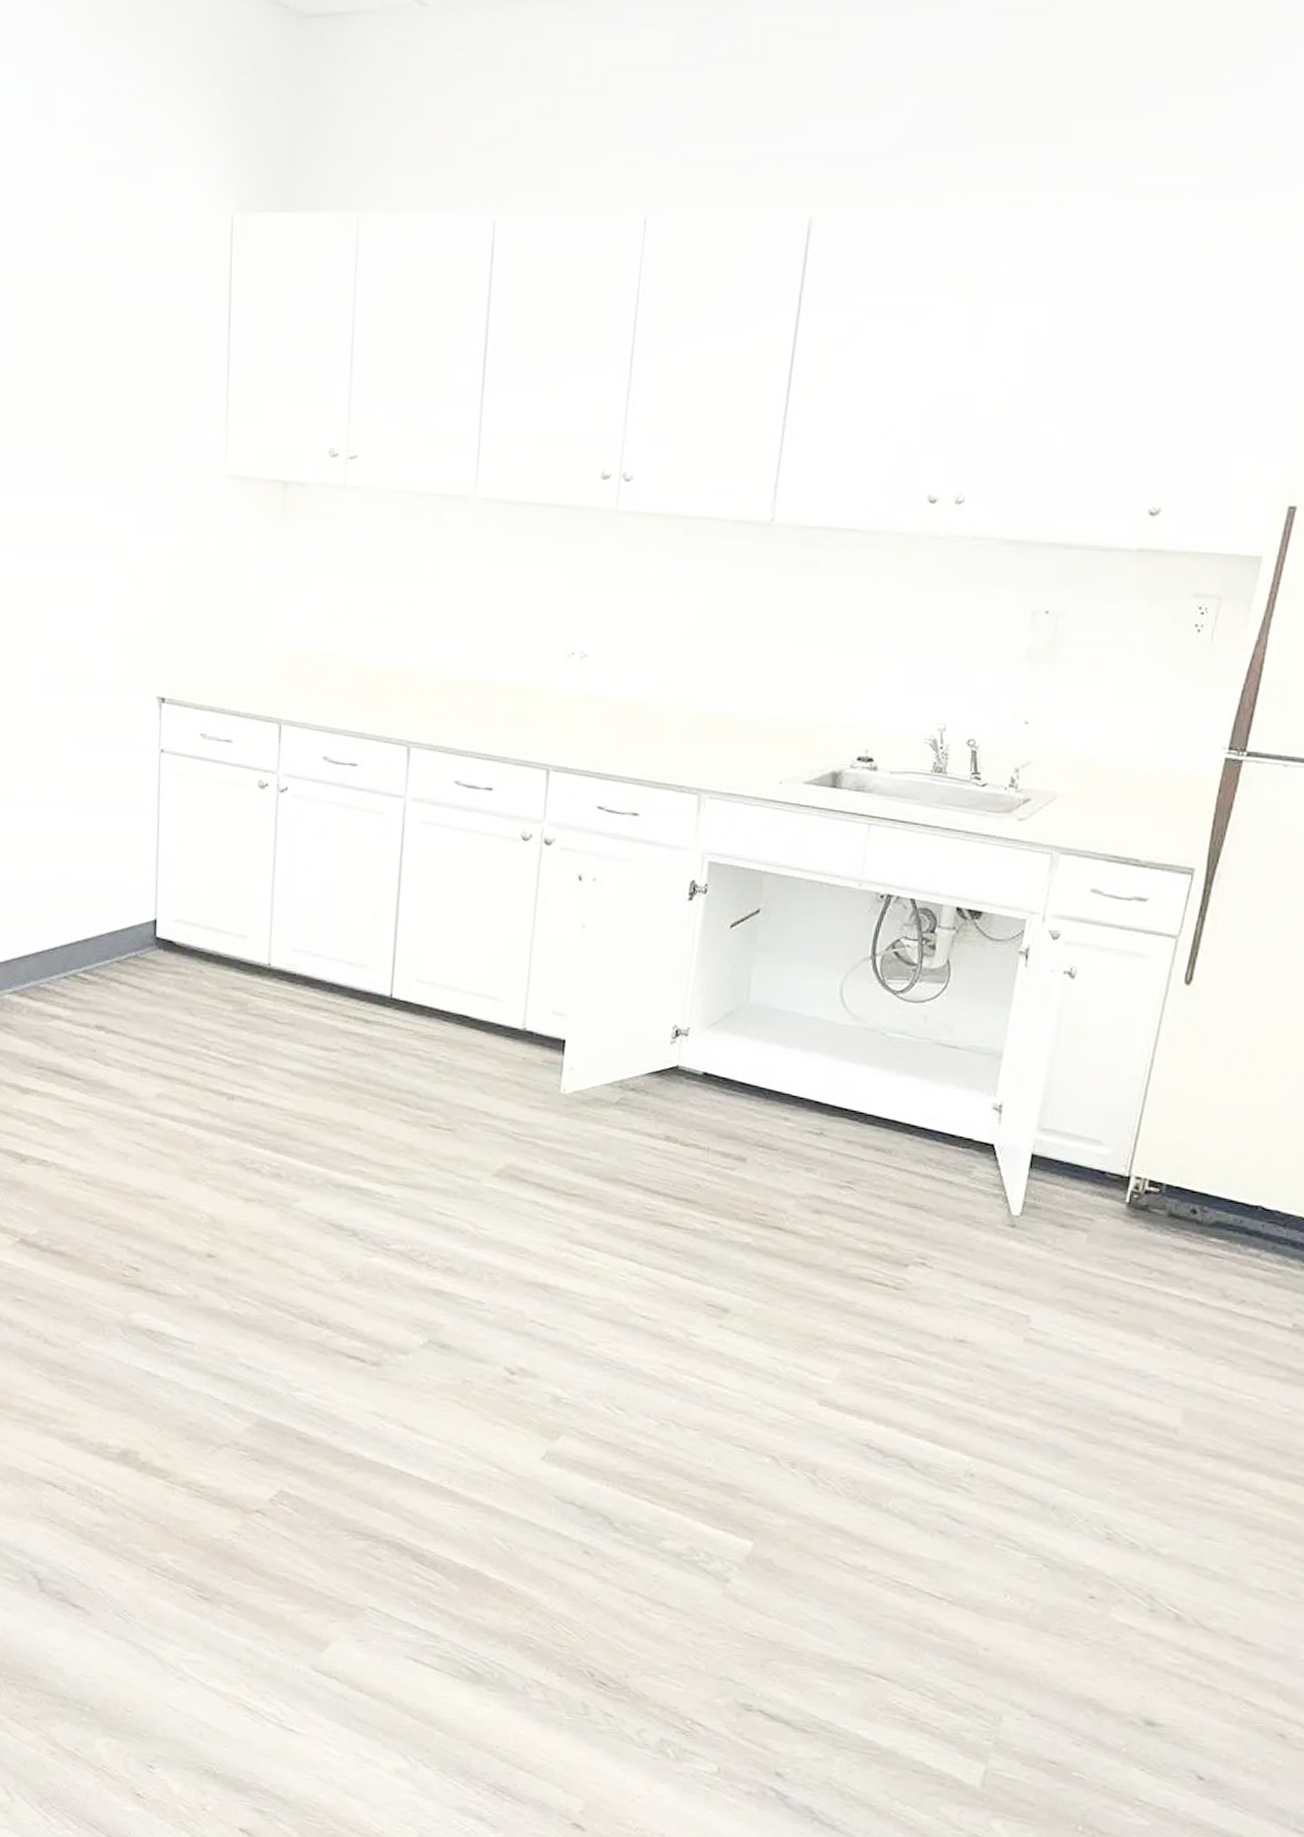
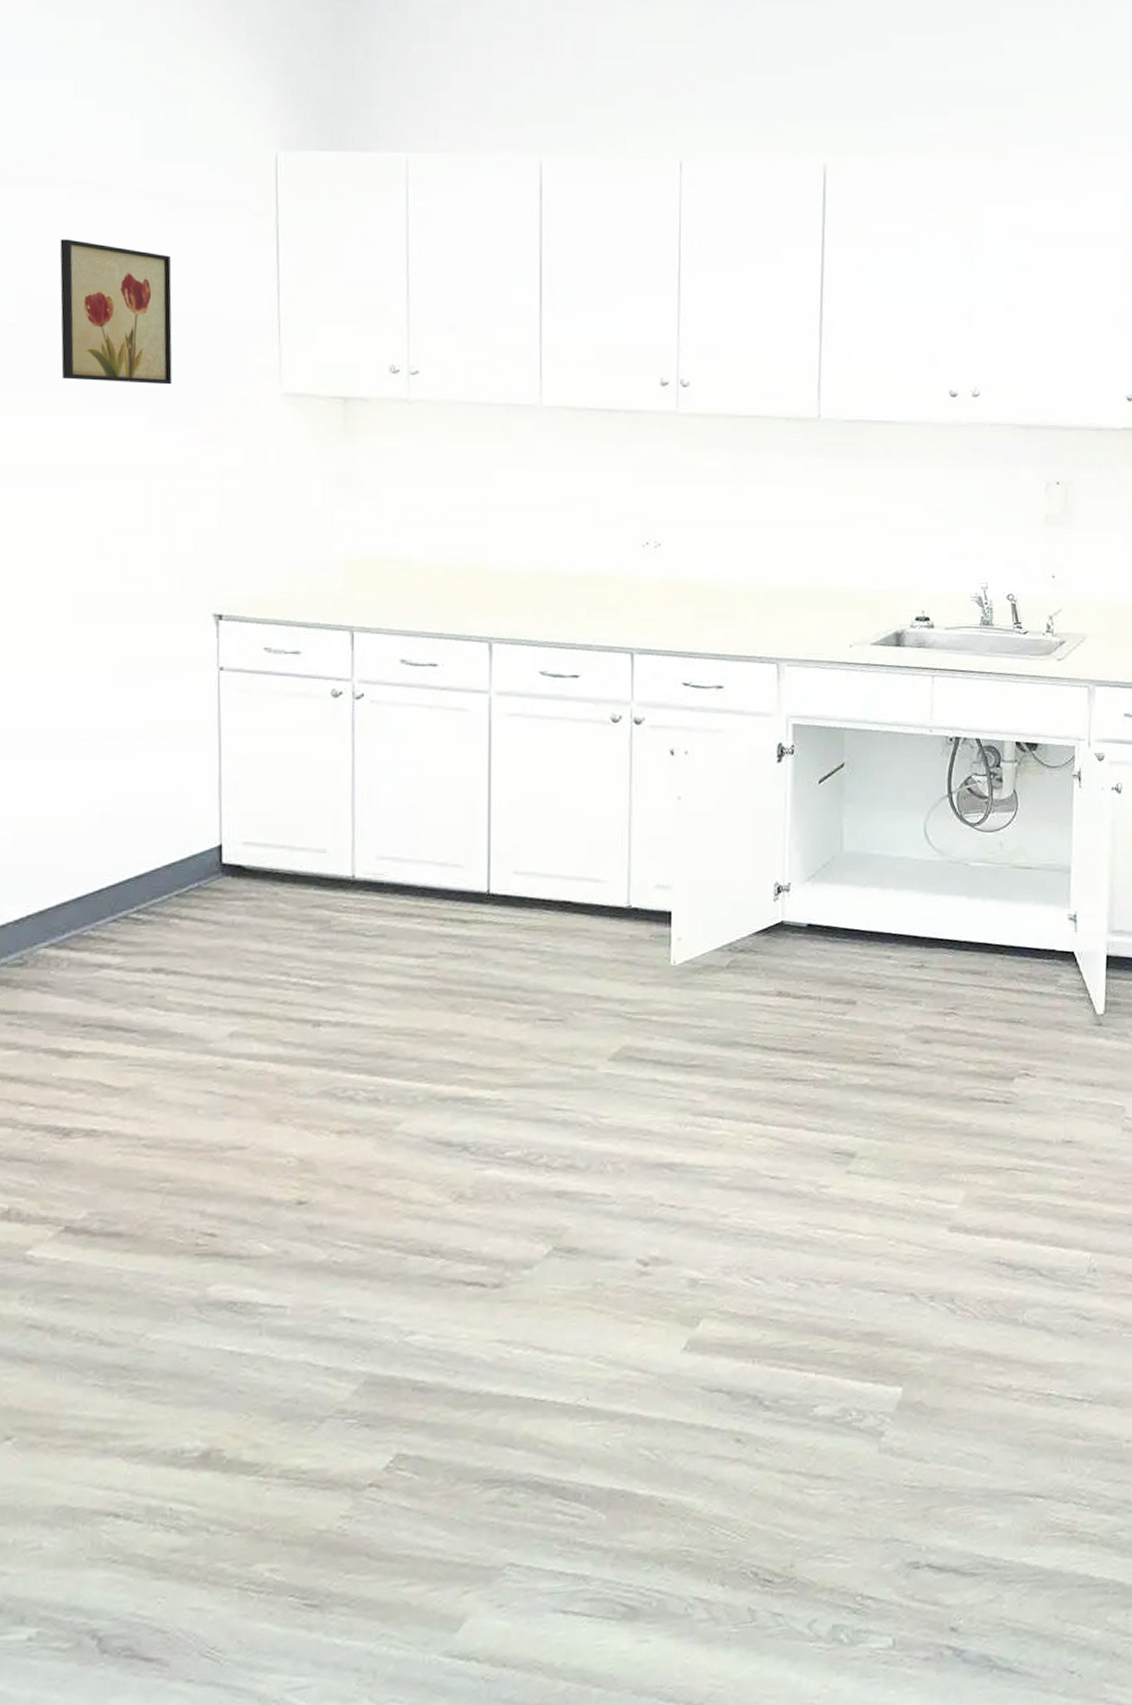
wall art: none [33,310,132,463] -> present [59,239,172,385]

